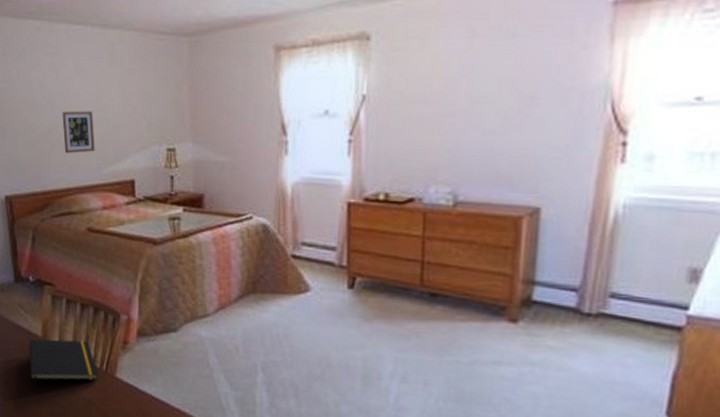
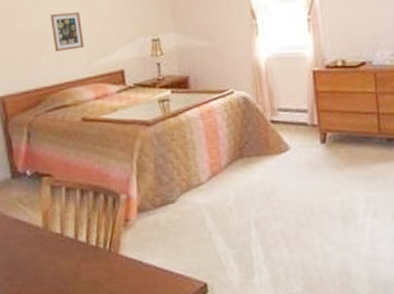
notepad: present [29,339,98,393] -> none [30,225,102,284]

